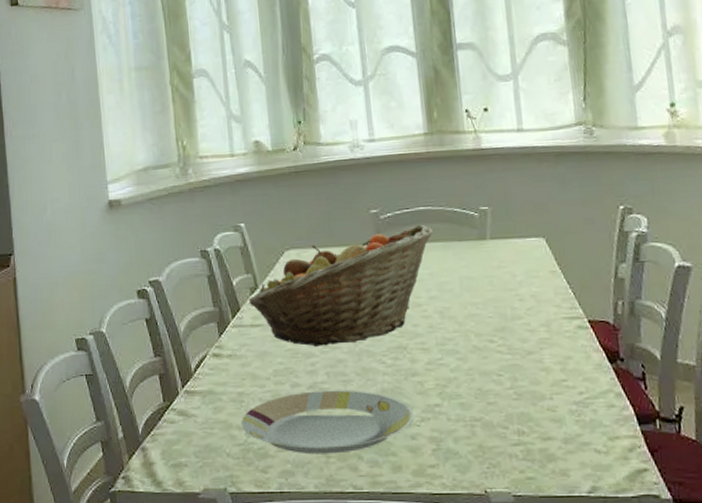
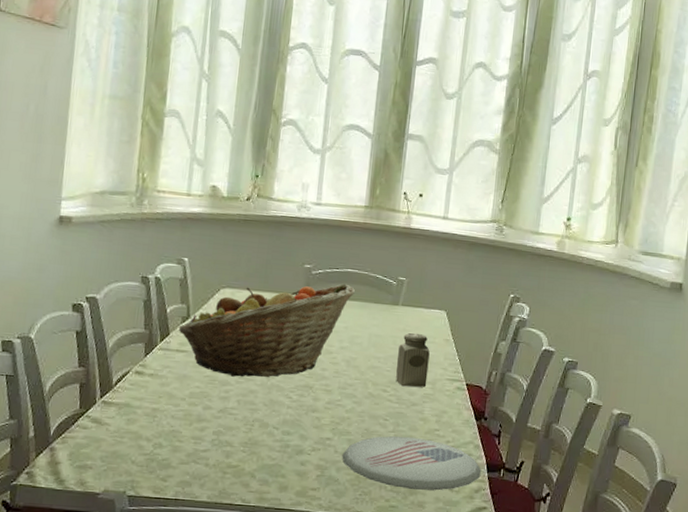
plate: present [242,390,414,455] -> none [151,414,308,471]
plate: none [457,392,631,455] -> present [342,436,481,491]
salt shaker: none [497,268,540,334] -> present [396,332,430,387]

